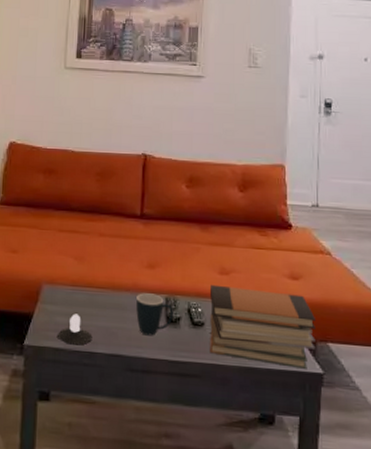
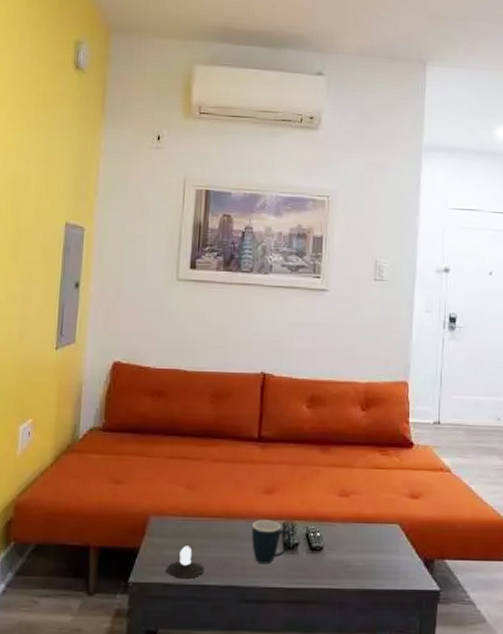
book stack: present [209,284,316,369] -> none [328,507,434,587]

